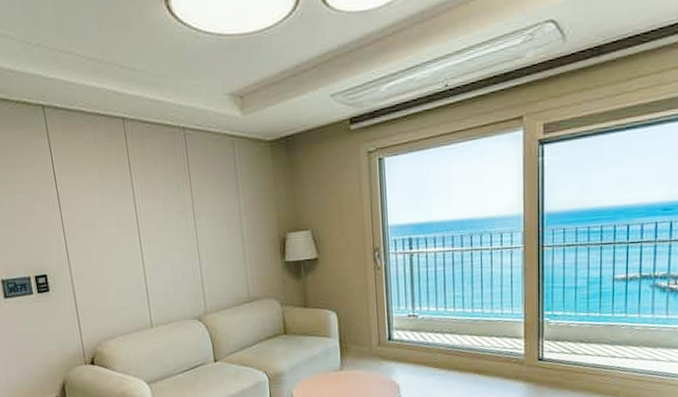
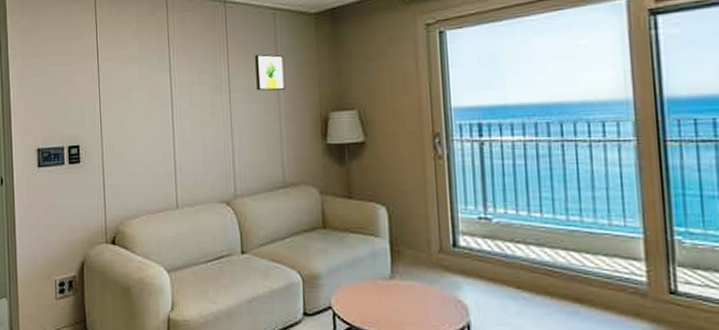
wall art: none [215,180,247,216] -> present [254,54,286,91]

